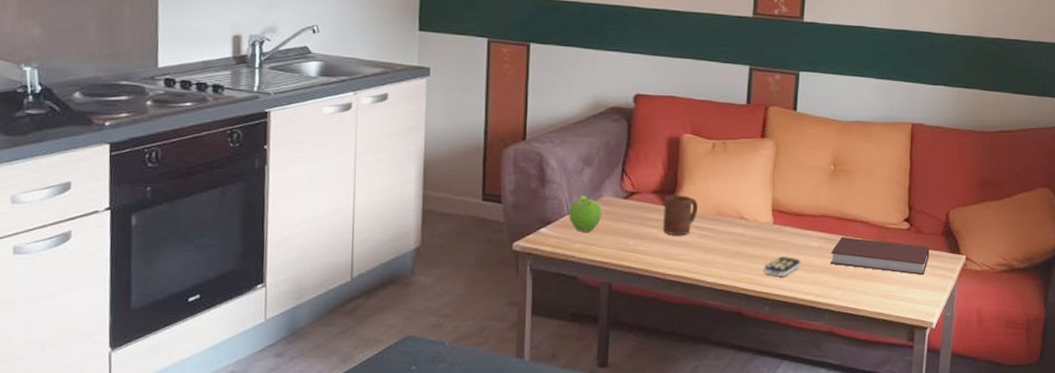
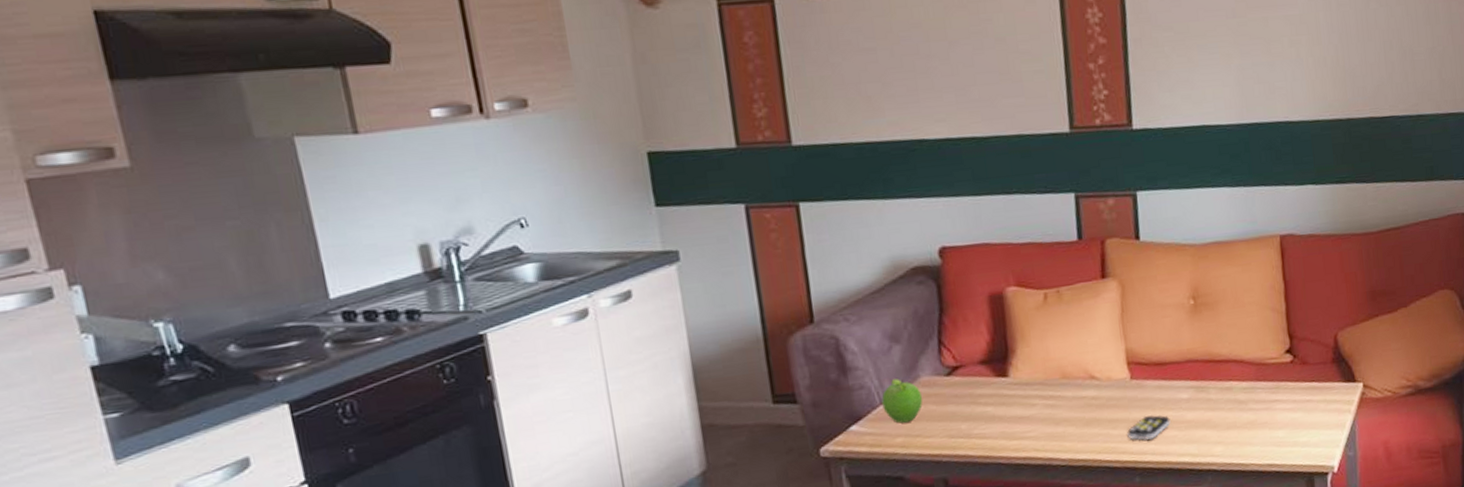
cup: present [662,195,699,235] -> none [995,361,1039,411]
notebook: present [830,236,930,276] -> none [1204,378,1321,417]

